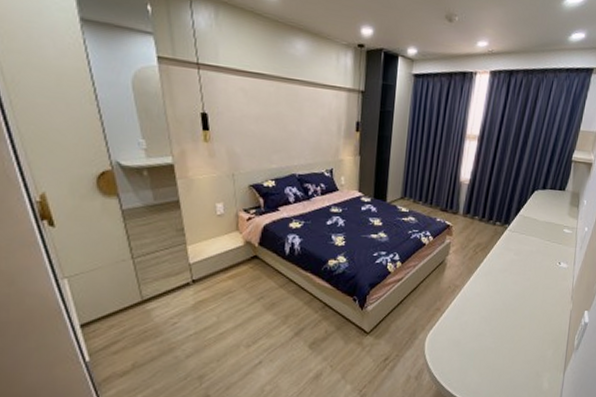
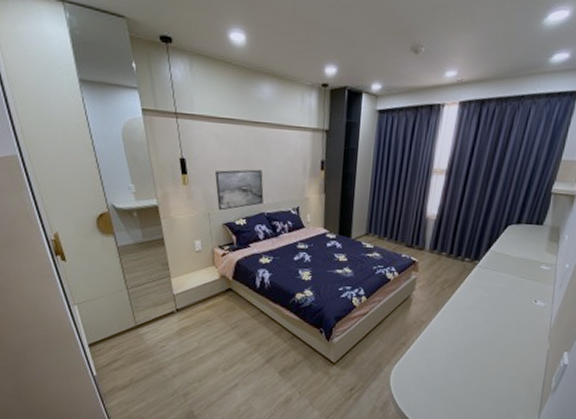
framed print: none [241,127,295,171] -> present [215,169,264,211]

